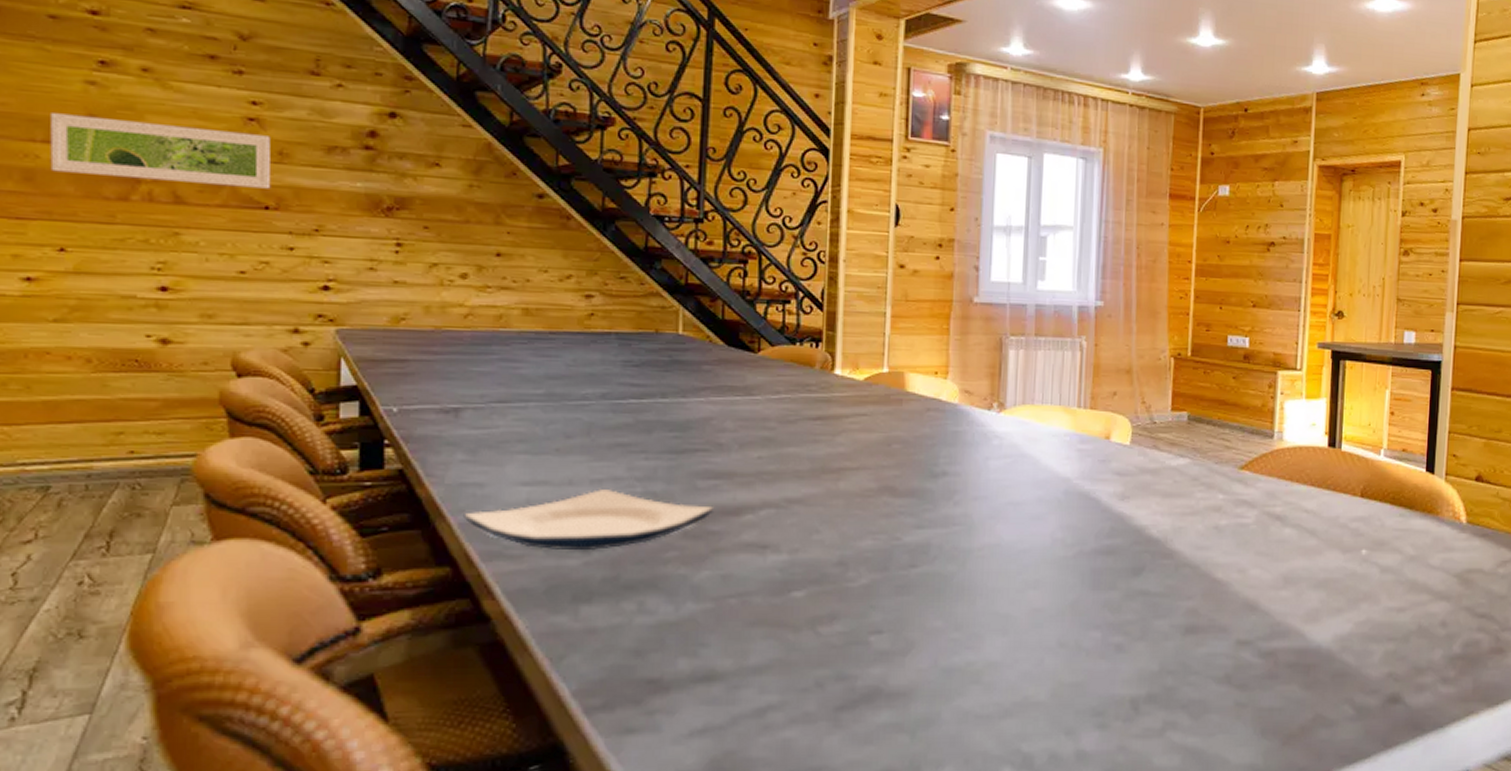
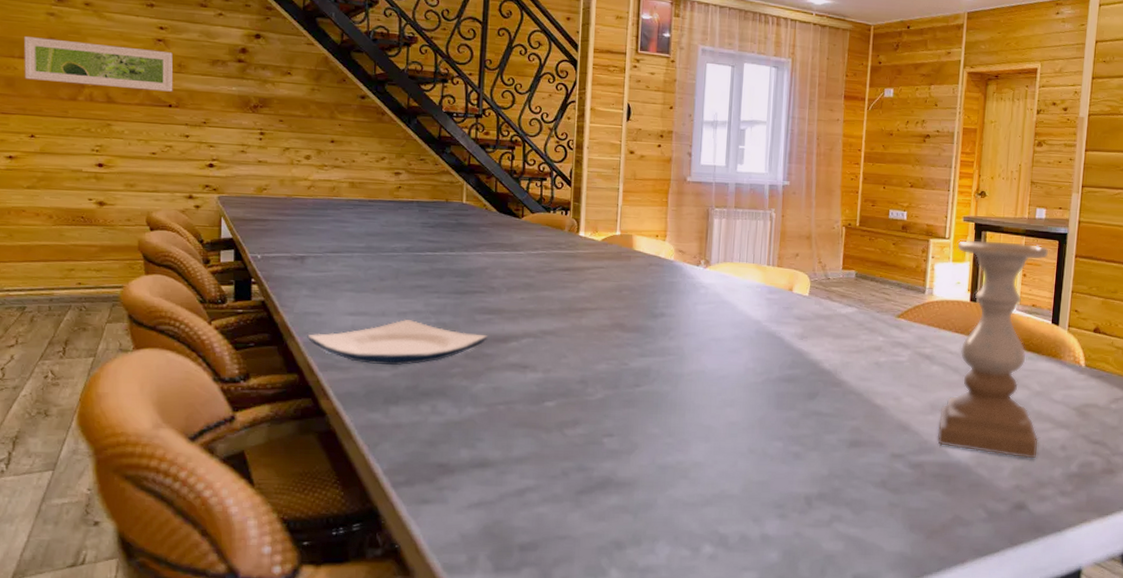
candle holder: none [1293,371,1421,639] -> present [938,239,1049,459]

